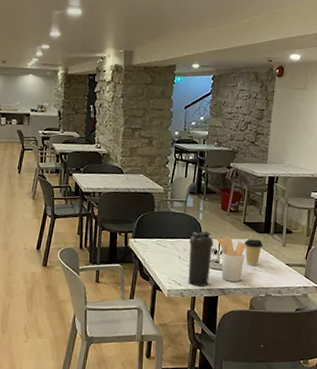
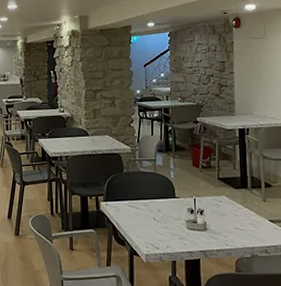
water bottle: present [188,230,214,286] -> none [163,189,189,249]
utensil holder: present [217,237,246,282] -> none [192,195,224,242]
coffee cup: present [244,239,263,266] -> none [221,195,242,225]

